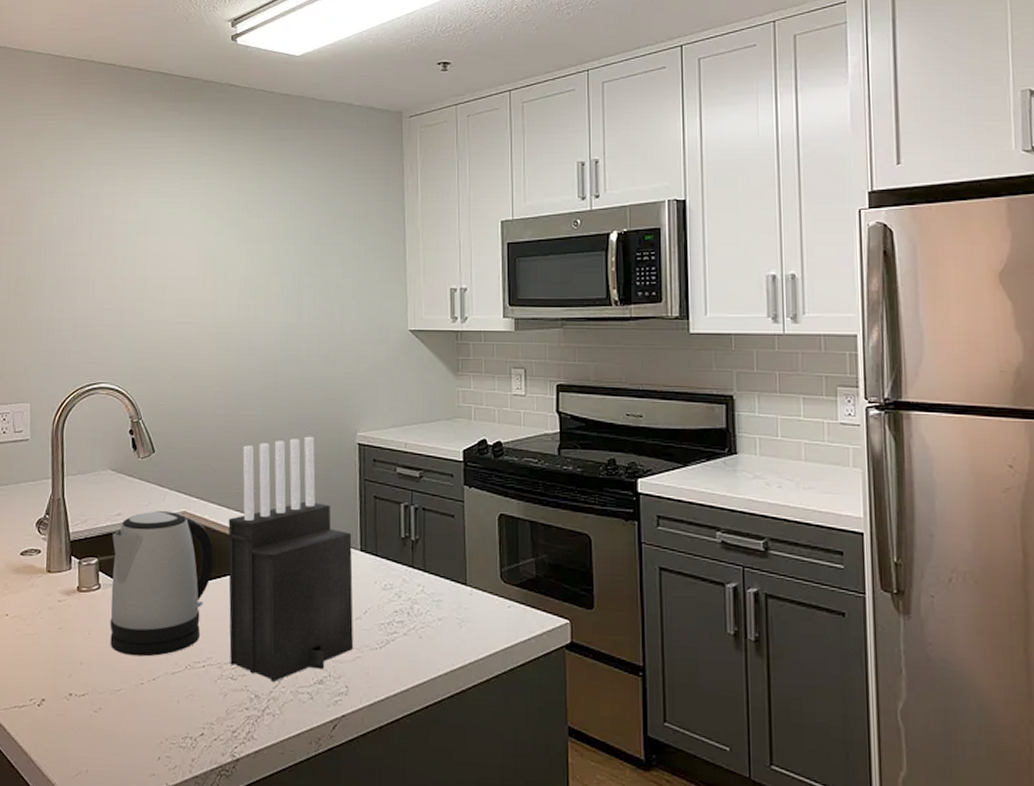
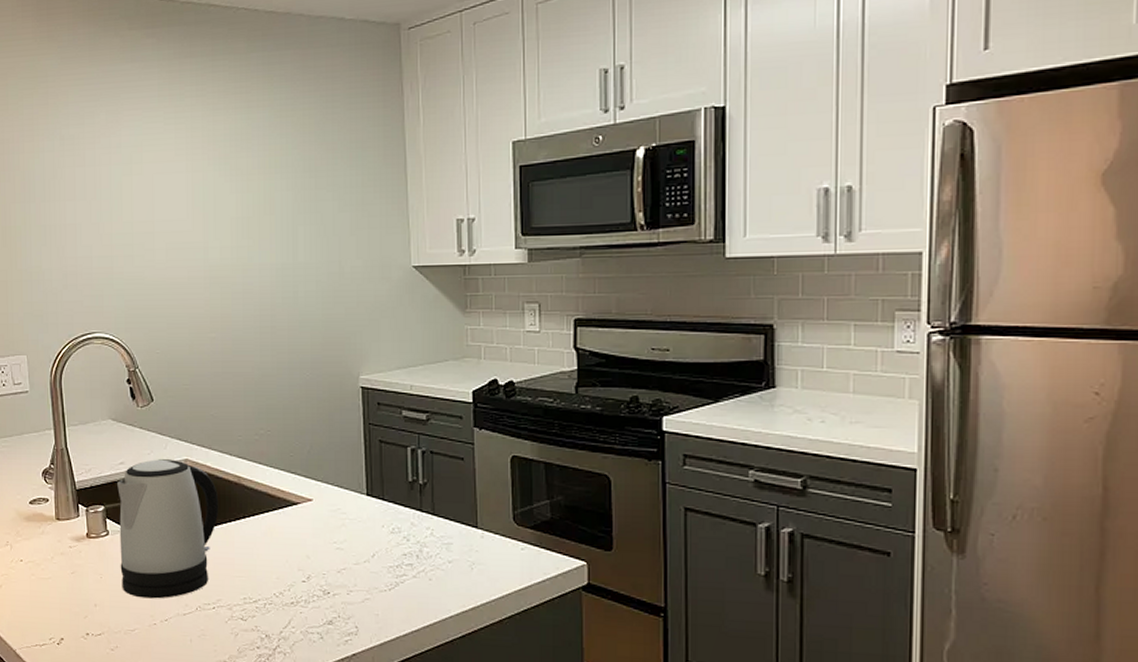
knife block: present [228,436,354,682] -> none [231,380,363,622]

